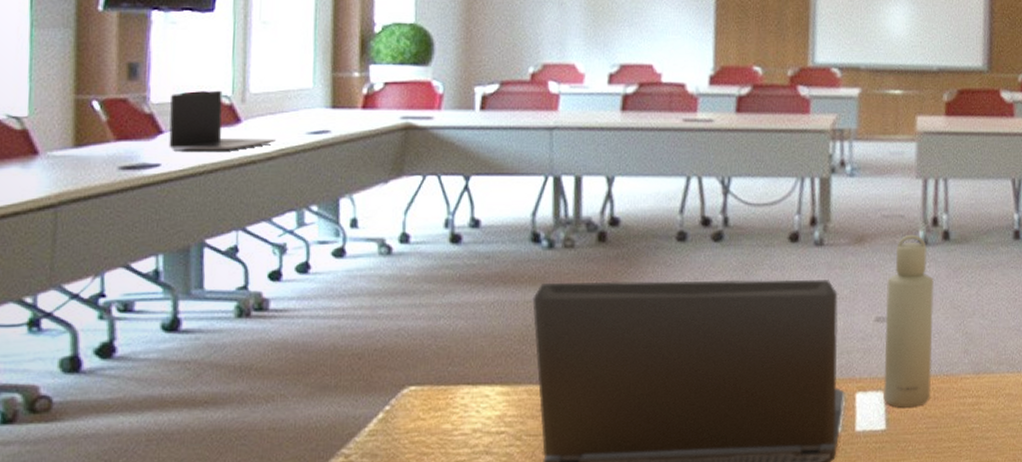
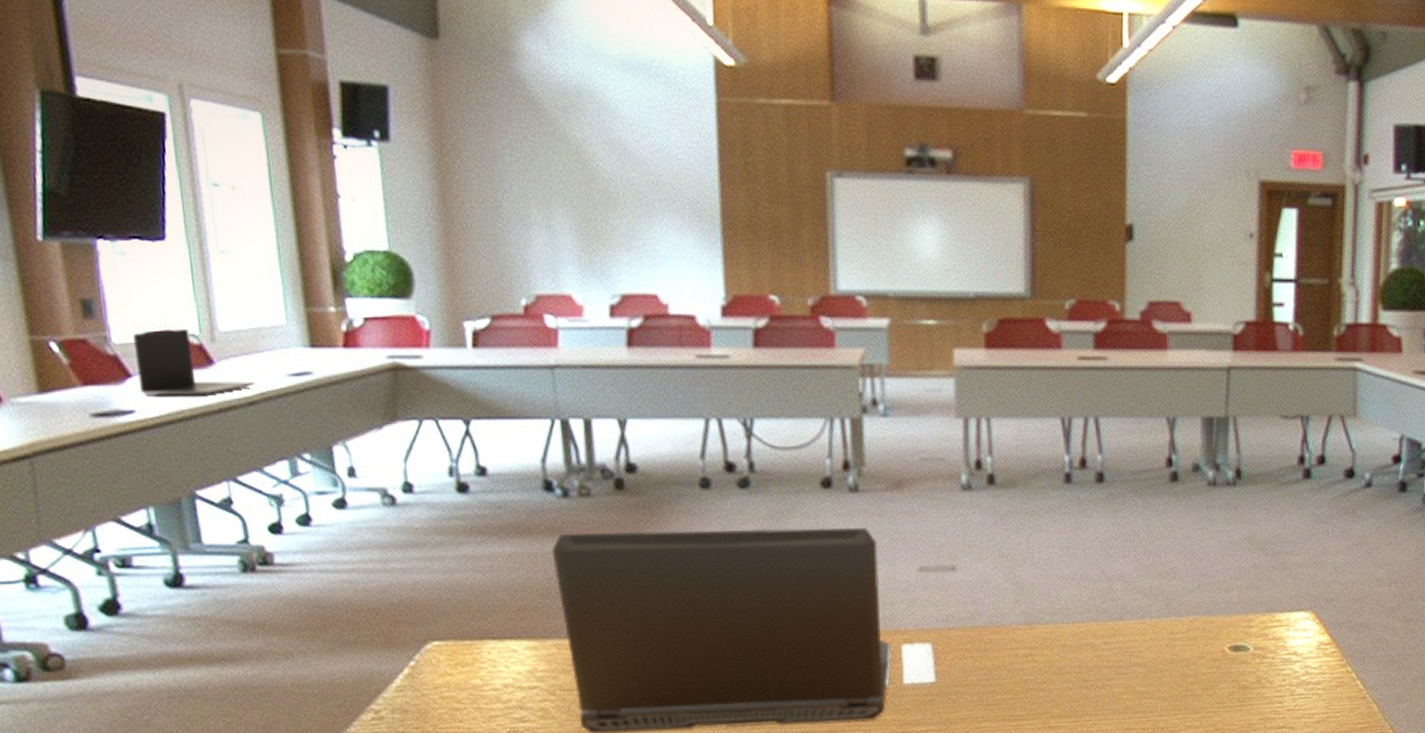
bottle: present [883,234,935,408] -> none [928,478,982,660]

